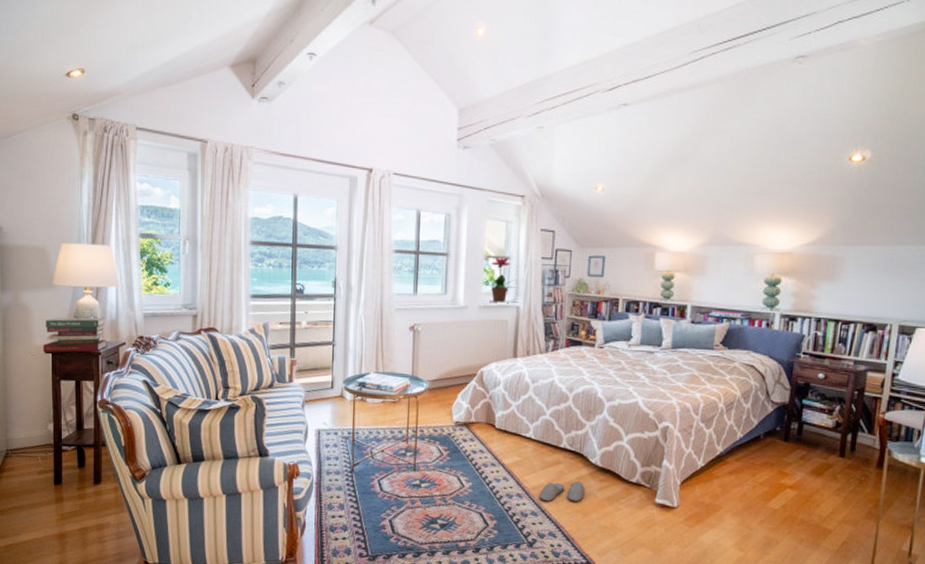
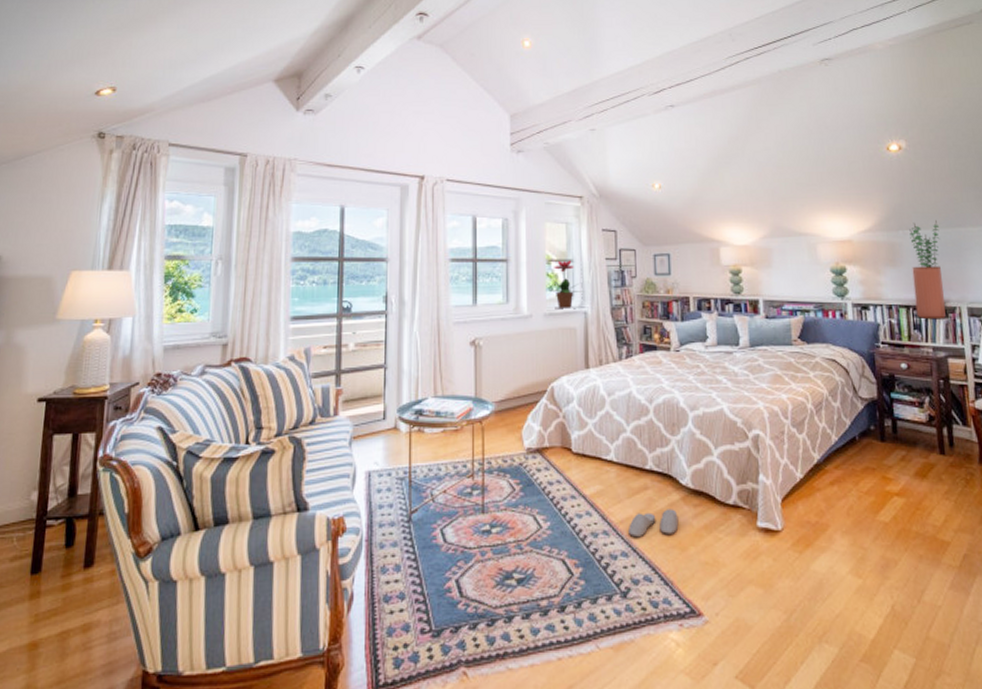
books: present [43,317,106,353] -> none [35,353,116,402]
vase: none [844,236,888,335] -> present [909,219,947,320]

